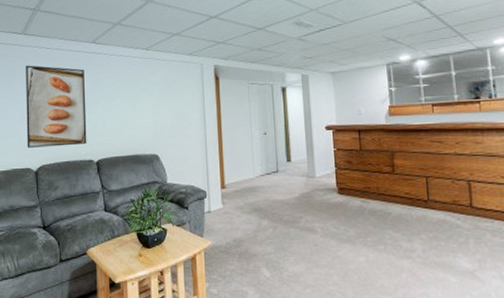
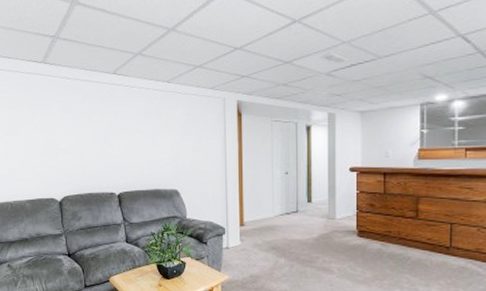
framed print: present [26,65,87,148] -> none [47,95,109,179]

